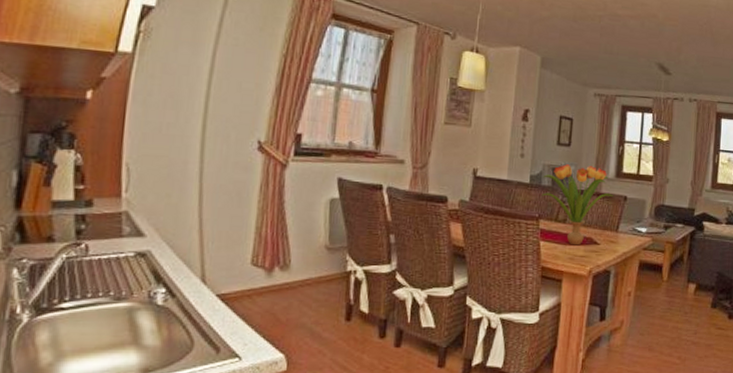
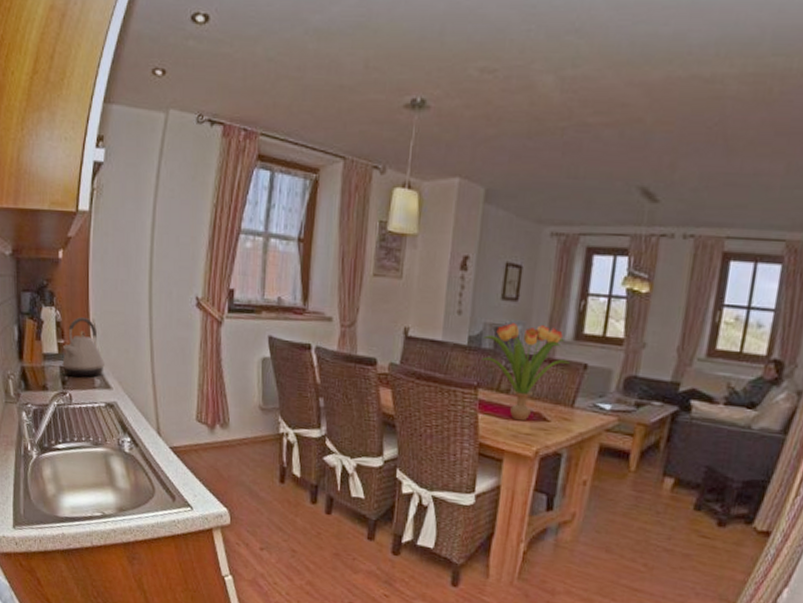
kettle: none [78,161,138,226] -> present [62,317,104,378]

